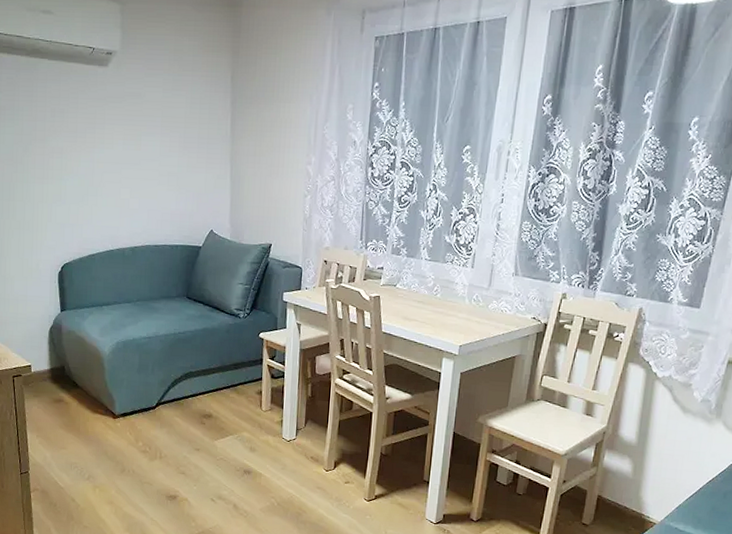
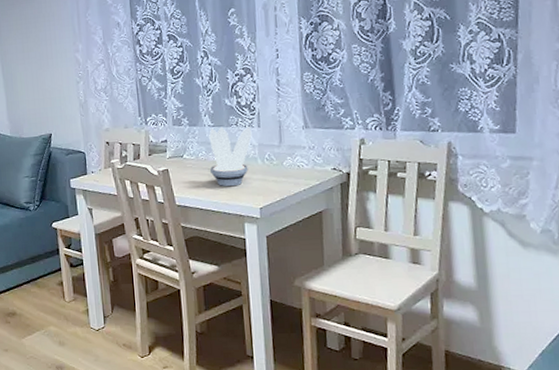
plant: none [420,261,465,322] -> present [209,126,252,187]

